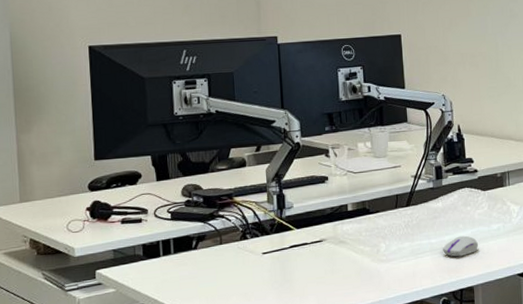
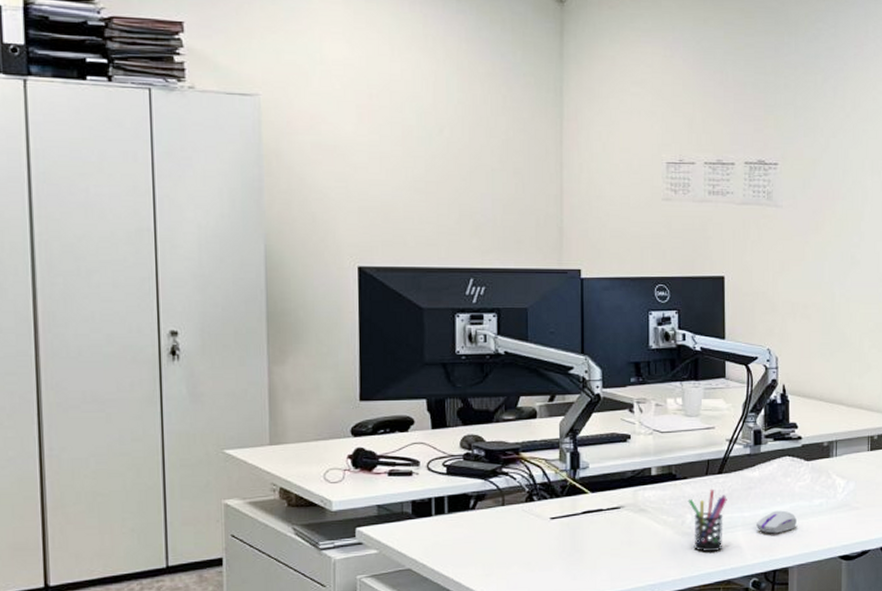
pen holder: none [381,220,416,276] -> present [688,489,727,551]

